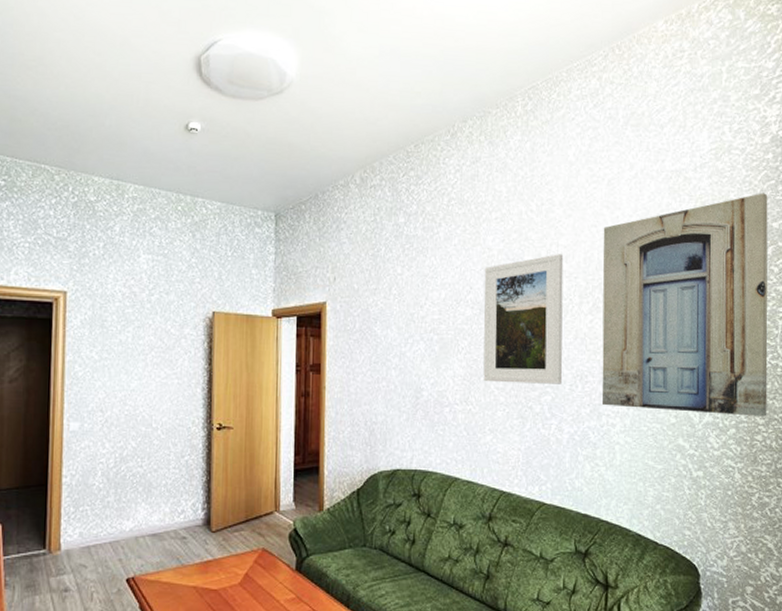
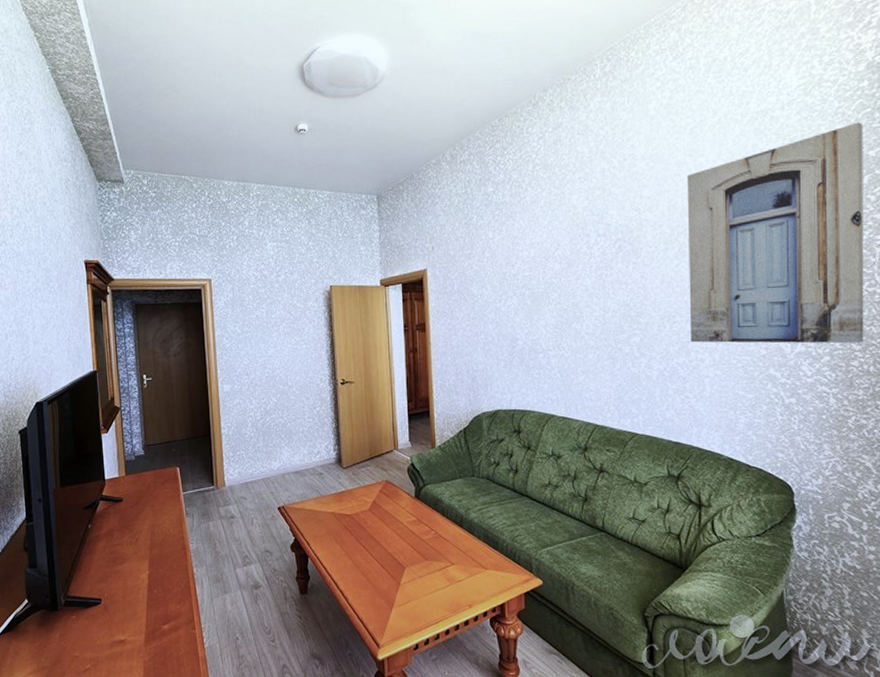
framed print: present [483,254,564,384] -> none [570,205,651,329]

